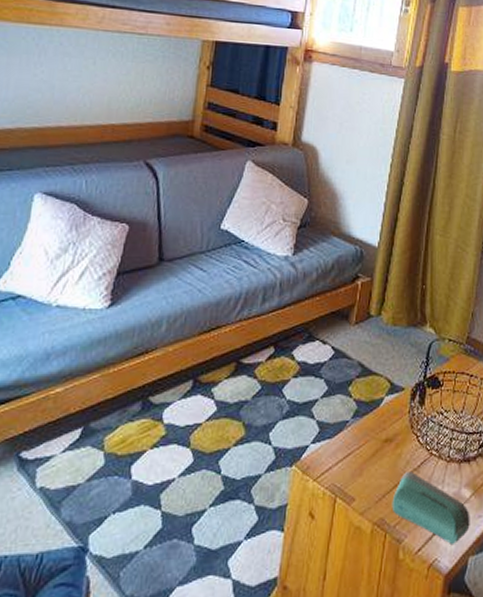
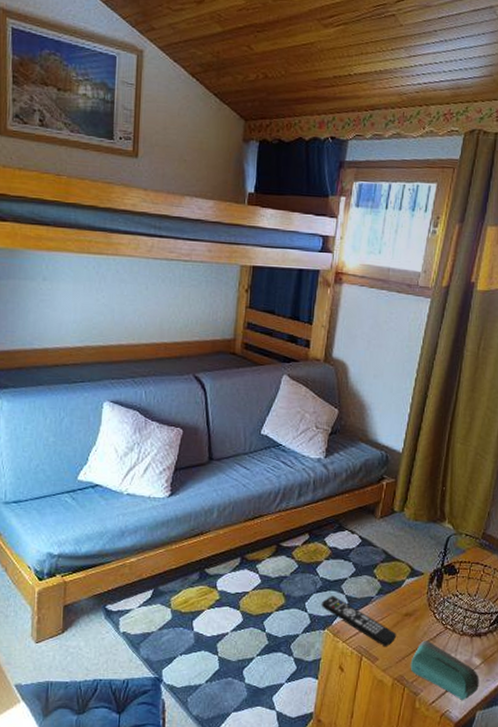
remote control: none [287,422,376,484] -> present [321,596,397,647]

